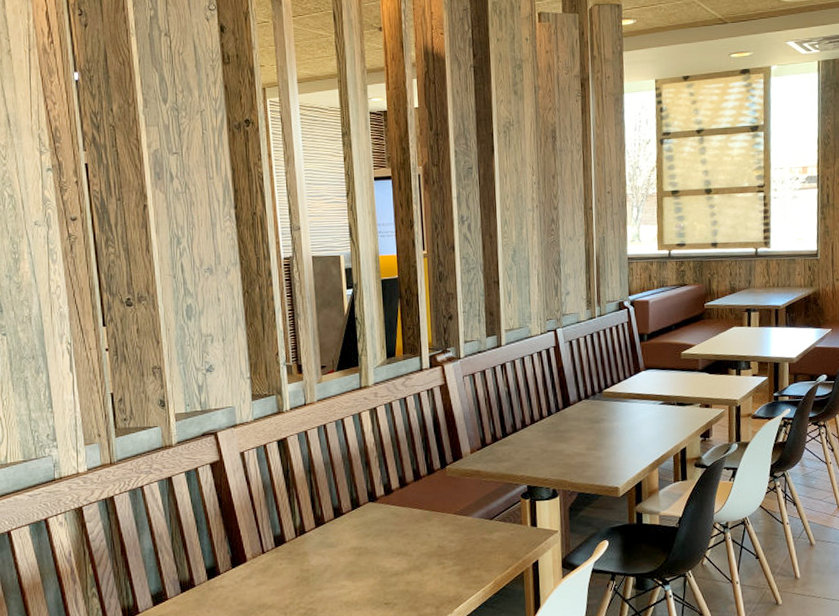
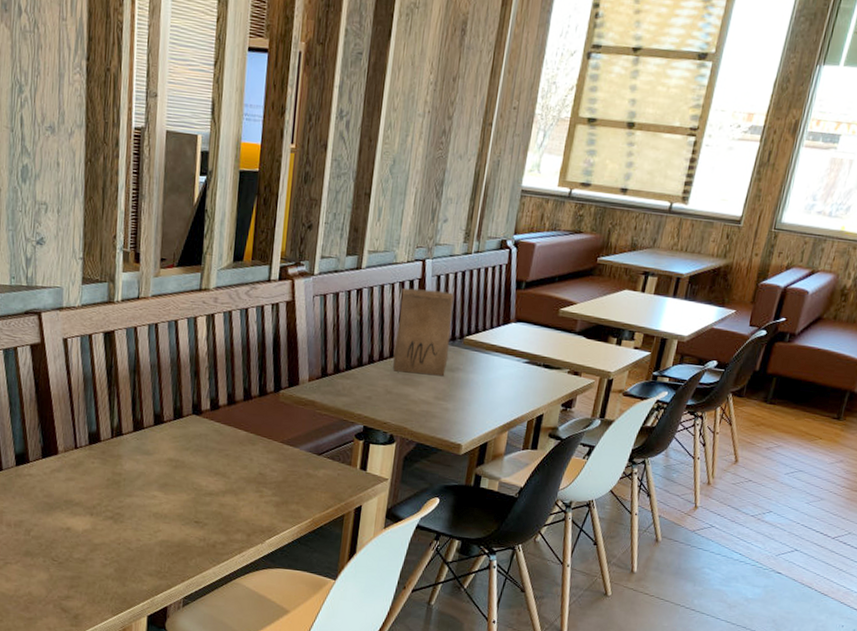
paper bag: none [541,354,592,431] -> present [392,288,454,377]

